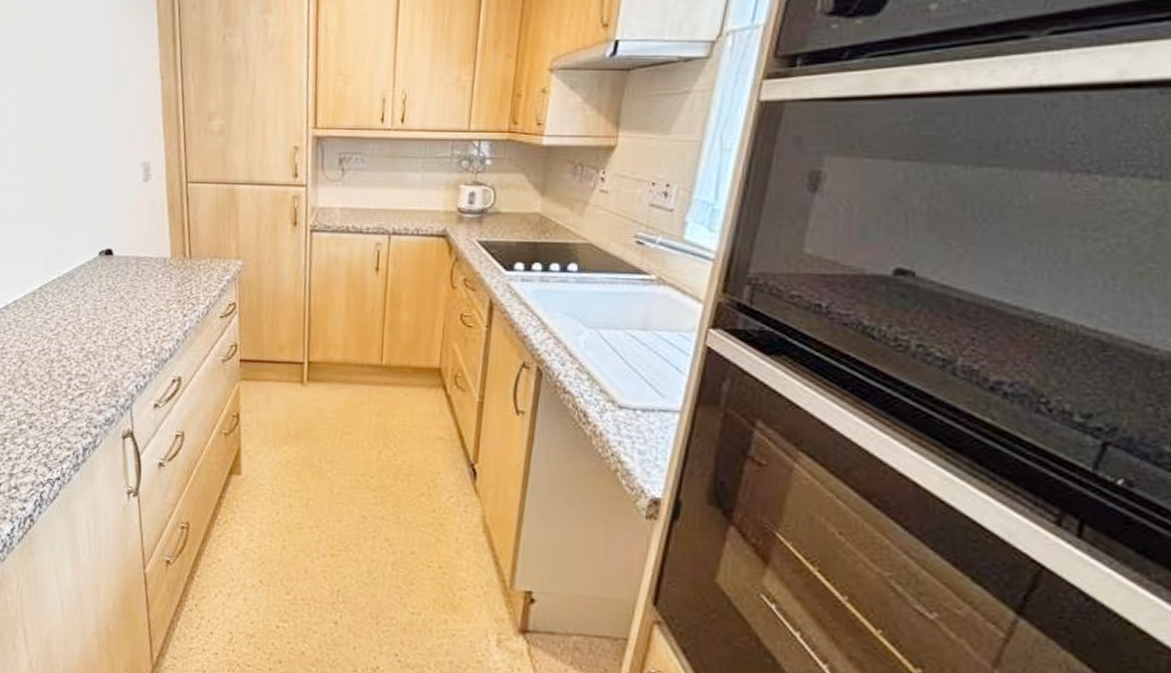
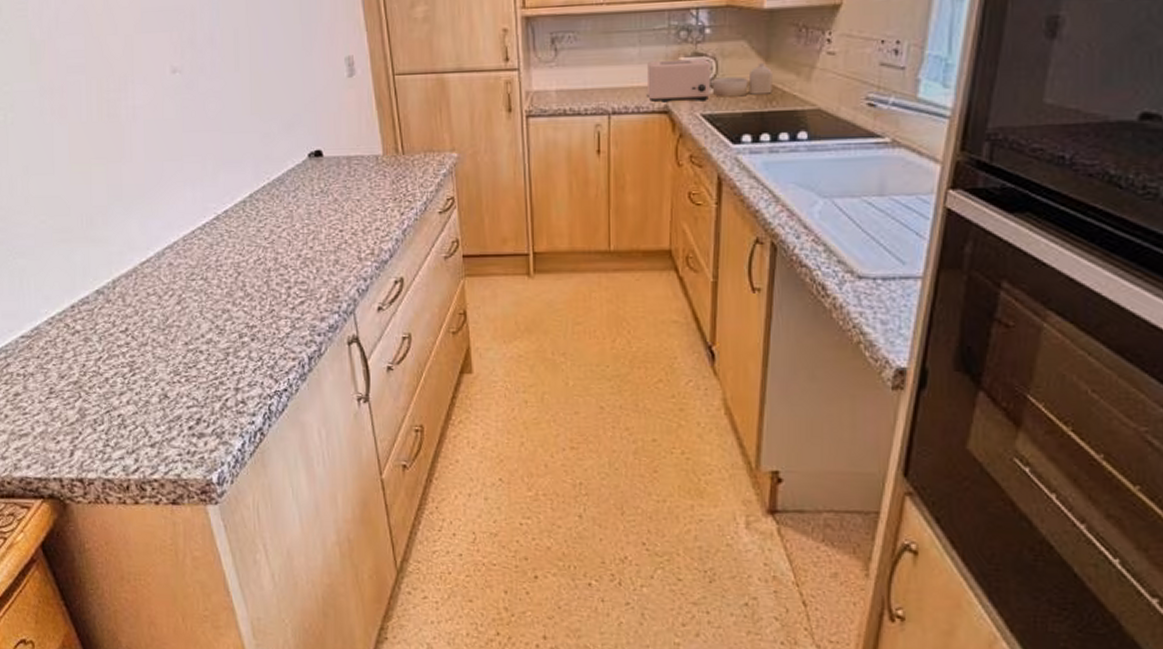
toaster: none [426,186,491,228] -> present [646,58,713,103]
canister: none [490,196,547,226] -> present [713,63,772,97]

